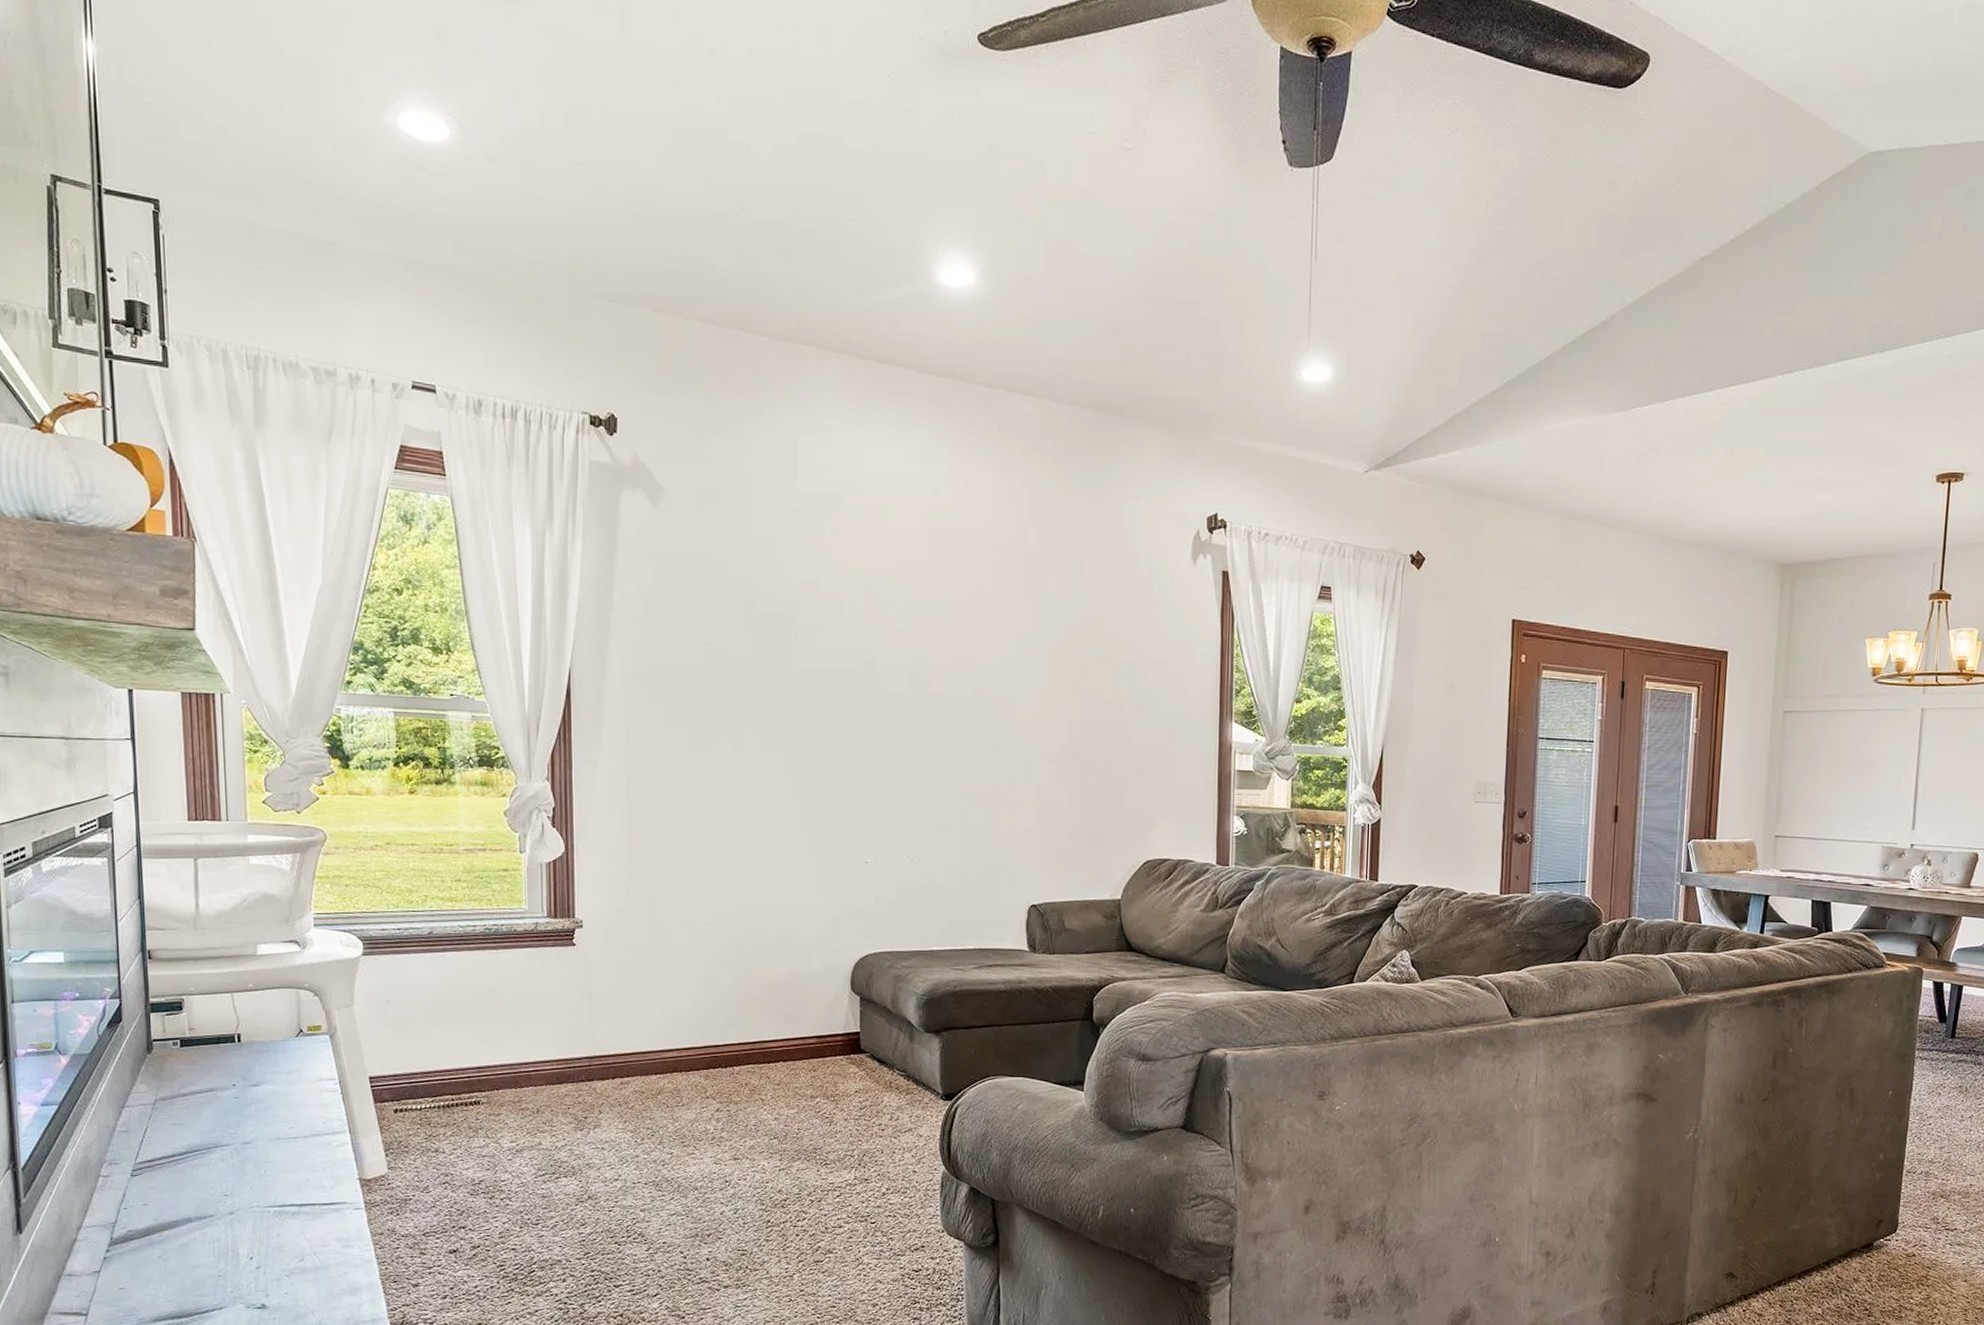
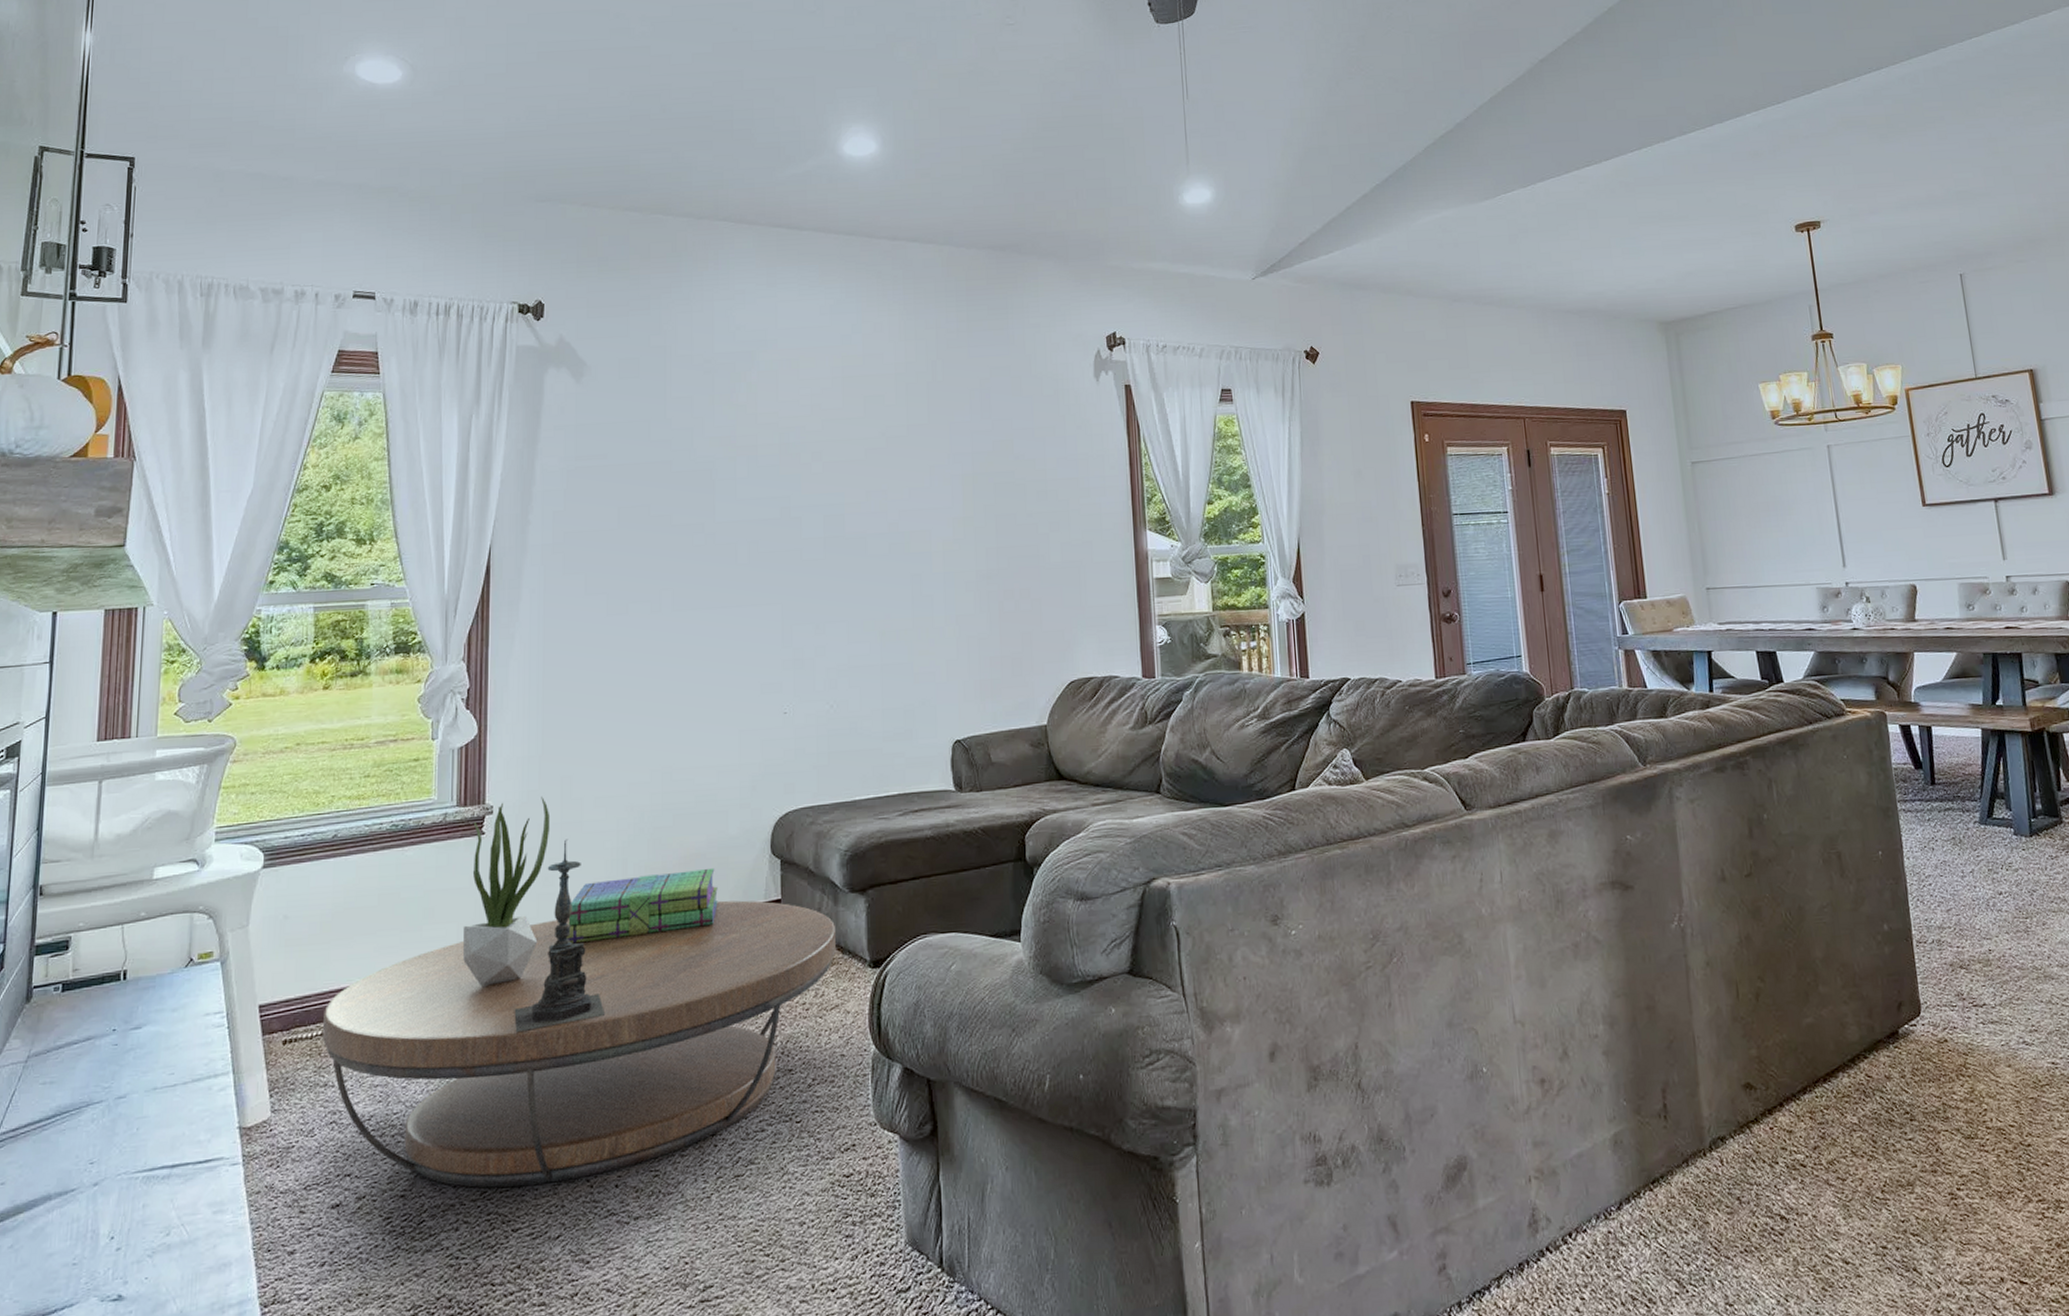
coffee table: none [430,1027,912,1251] -> present [322,900,837,1188]
potted plant: none [558,916,639,1081] -> present [462,796,551,986]
candle holder: none [609,958,695,1124] -> present [514,839,606,1033]
stack of books: none [657,997,800,1052] -> present [566,867,718,944]

